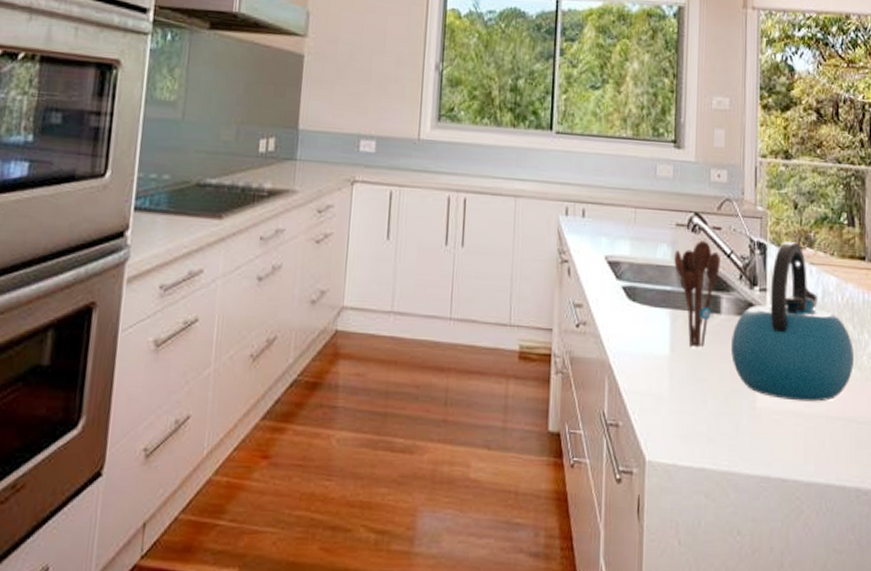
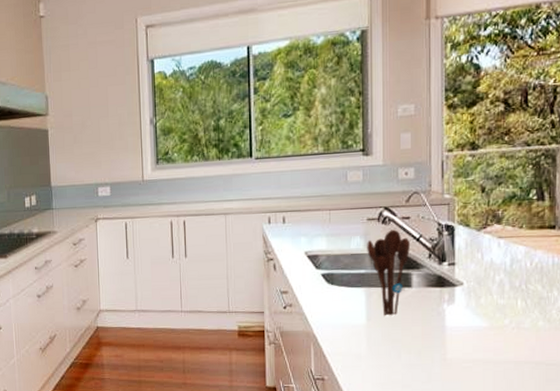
kettle: present [730,241,854,402] -> none [421,221,542,351]

